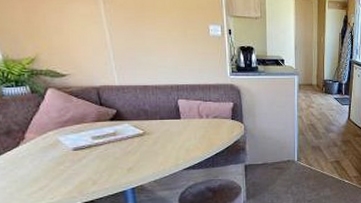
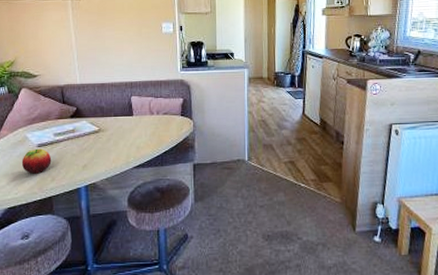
fruit: none [55,152,91,178] -> present [21,148,52,174]

